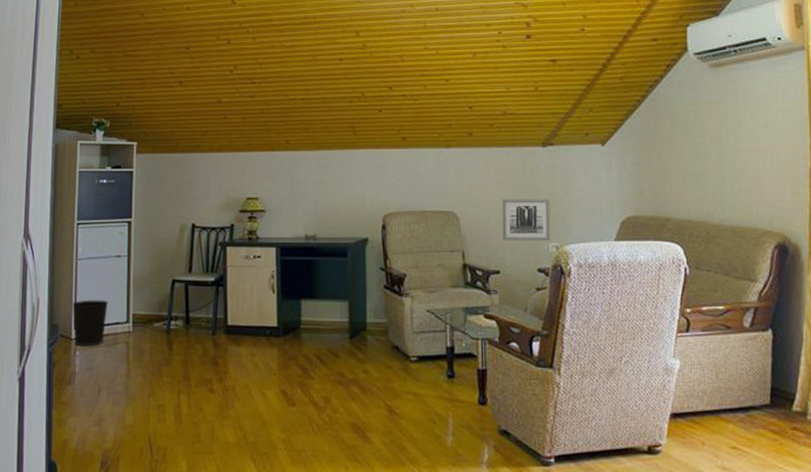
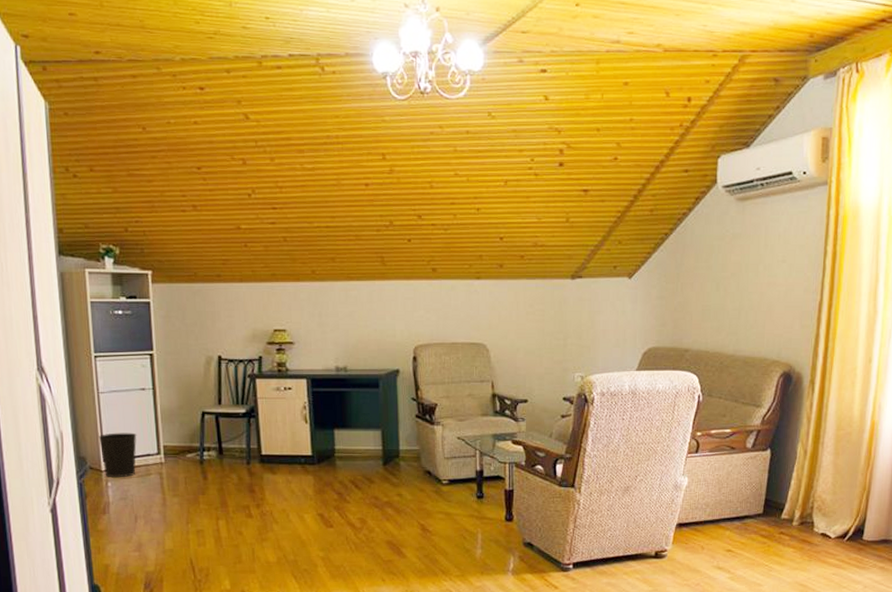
wall art: present [502,199,551,241] -> none [531,331,577,371]

